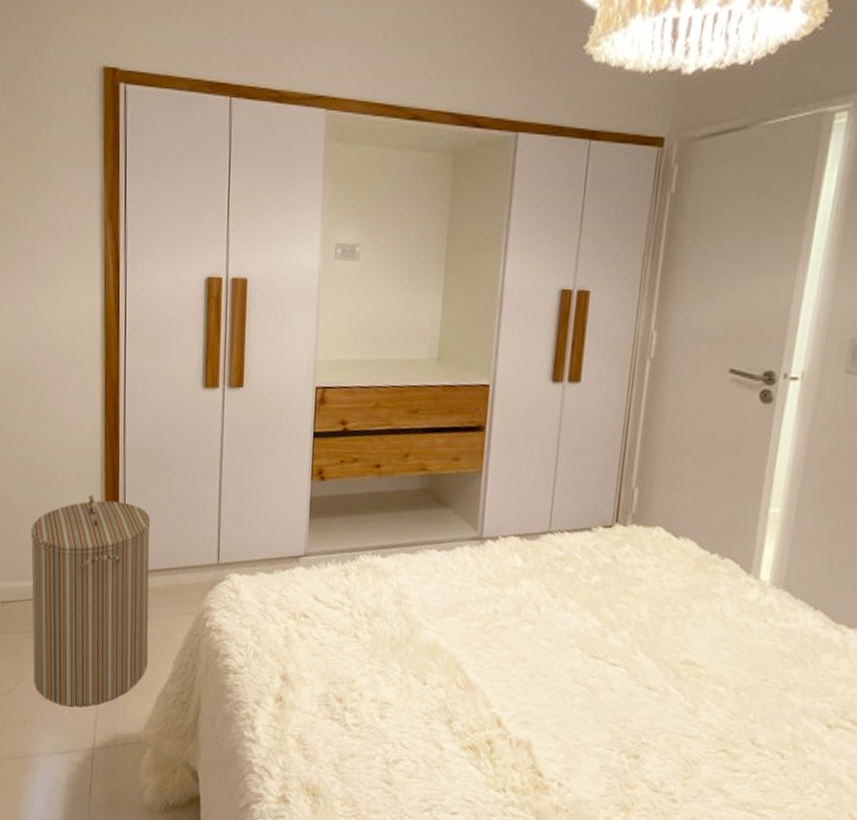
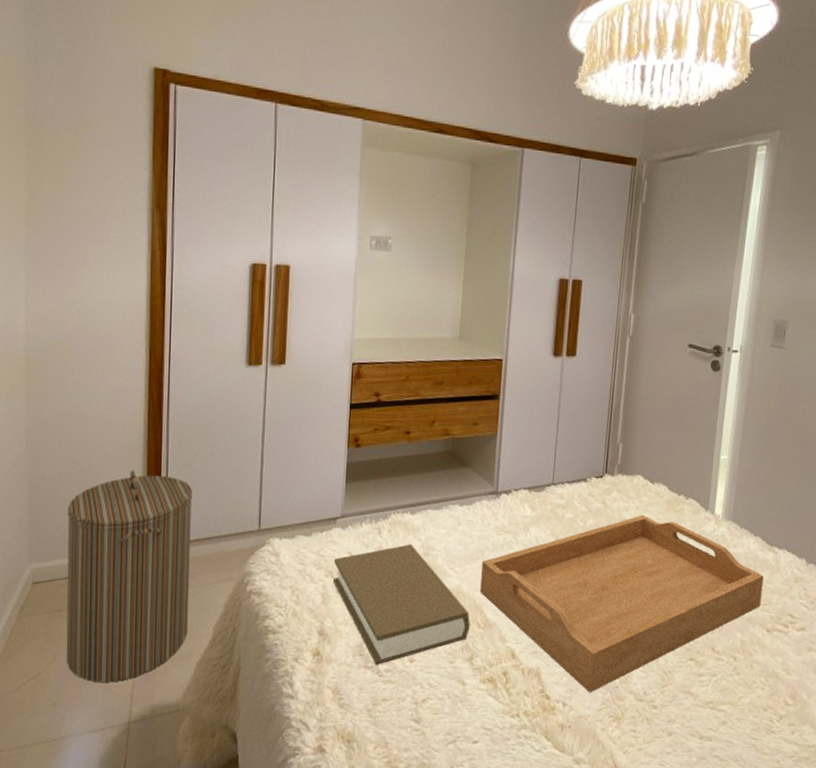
book: none [296,590,449,718] -> present [333,544,470,665]
serving tray: none [461,574,826,775] -> present [480,514,764,693]

